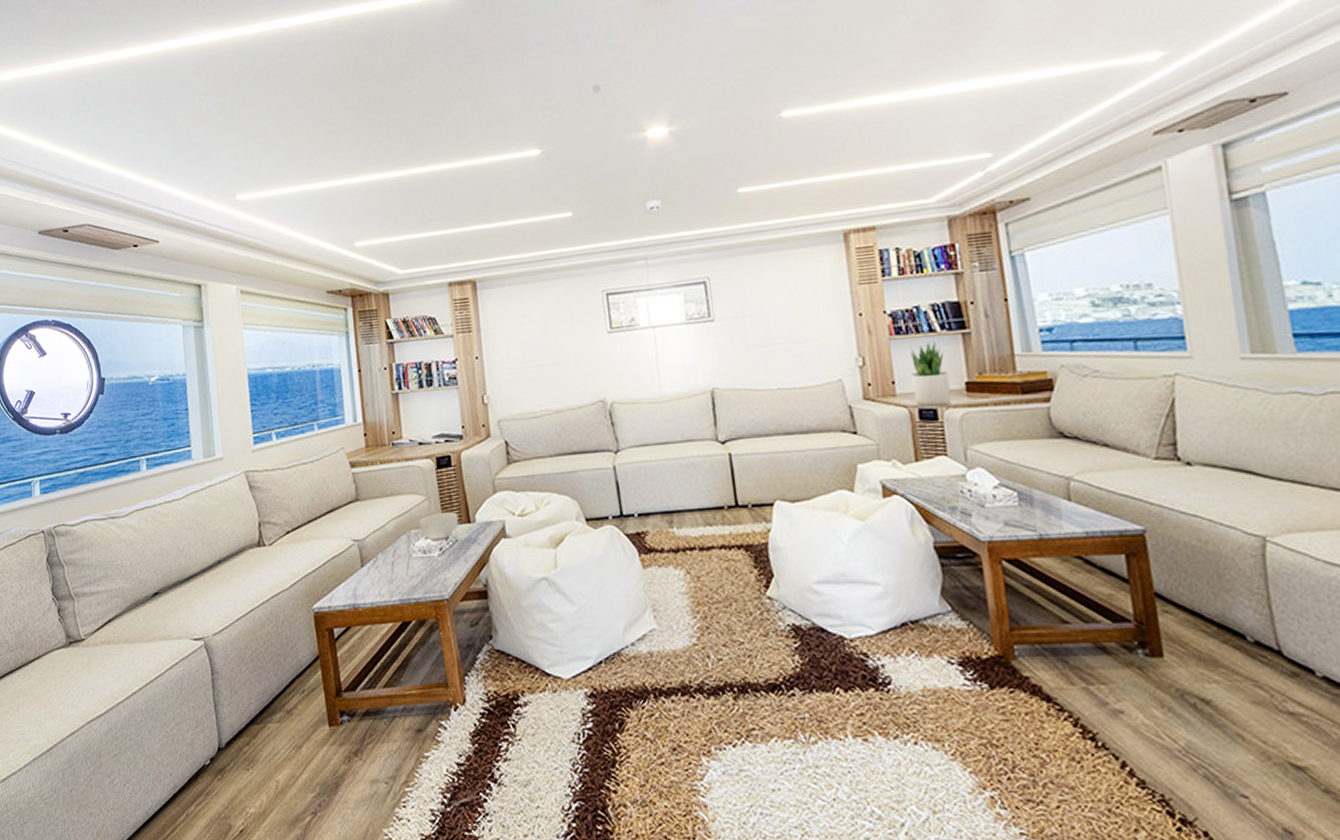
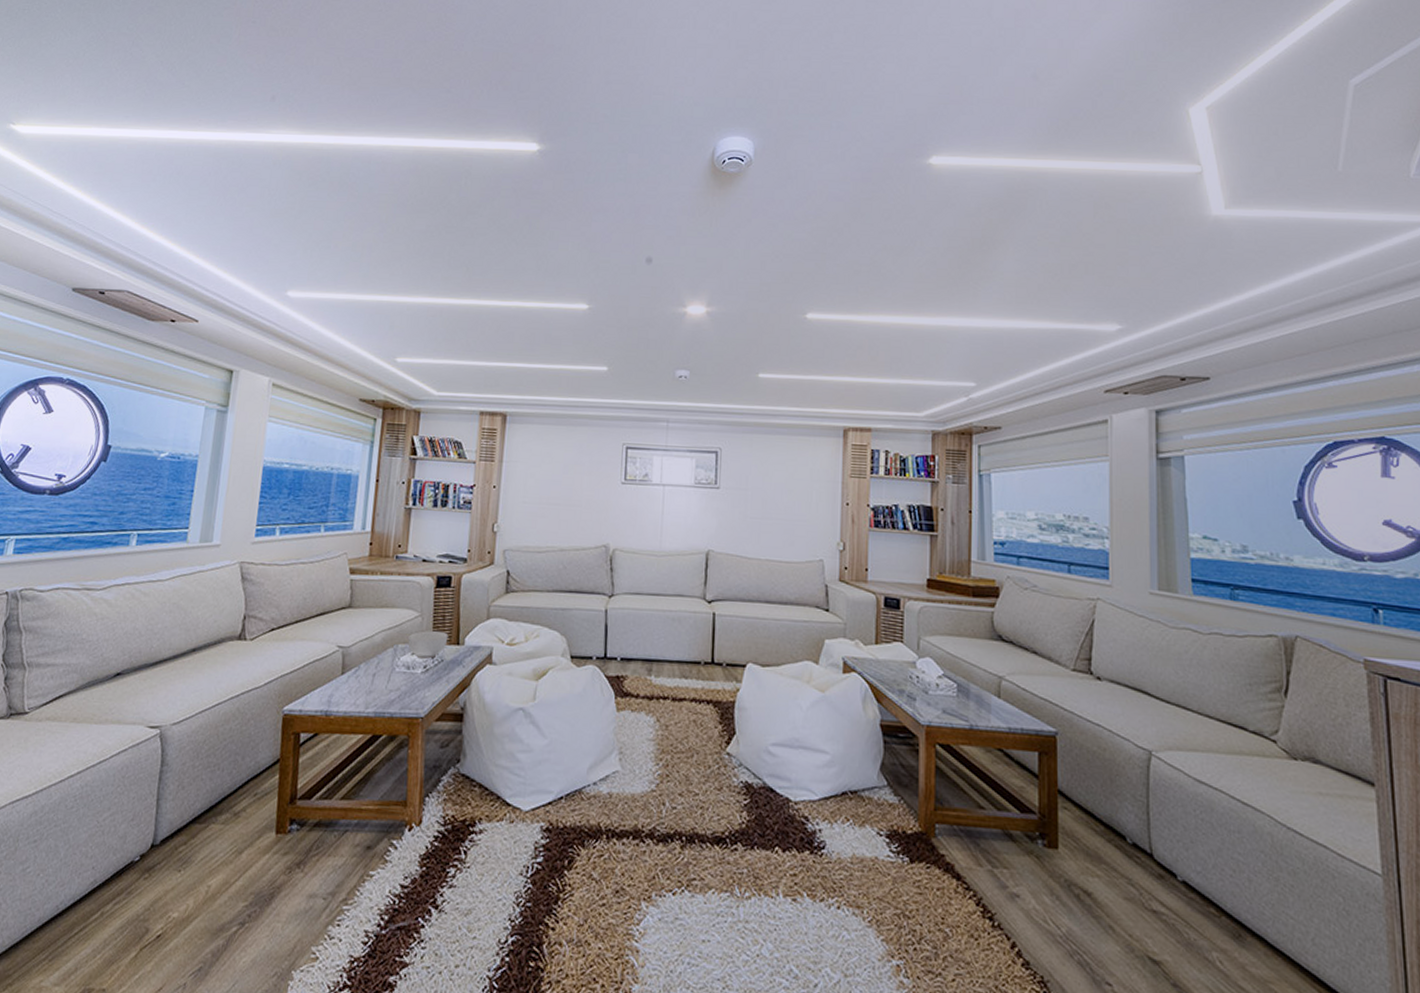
planter: present [910,341,952,407] -> none [882,538,914,598]

